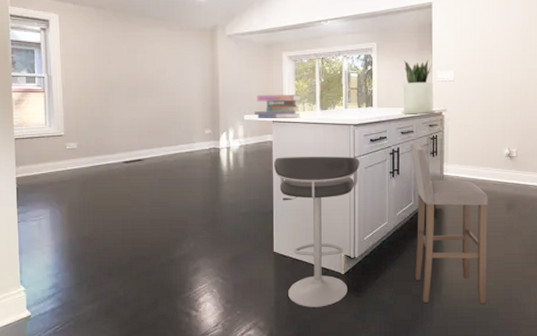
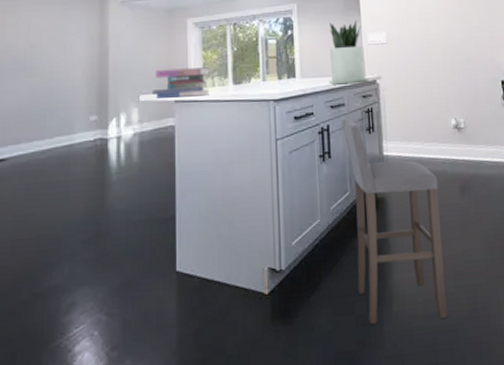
bar stool: present [274,157,360,307] -> none [177,139,283,346]

